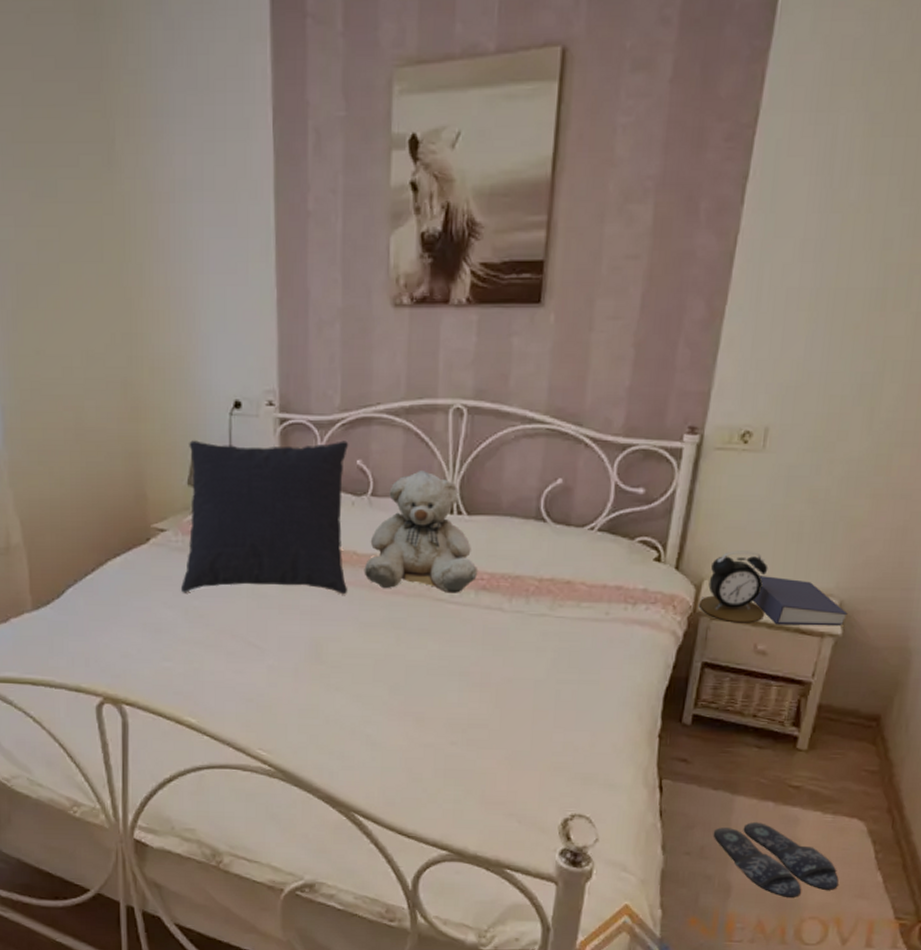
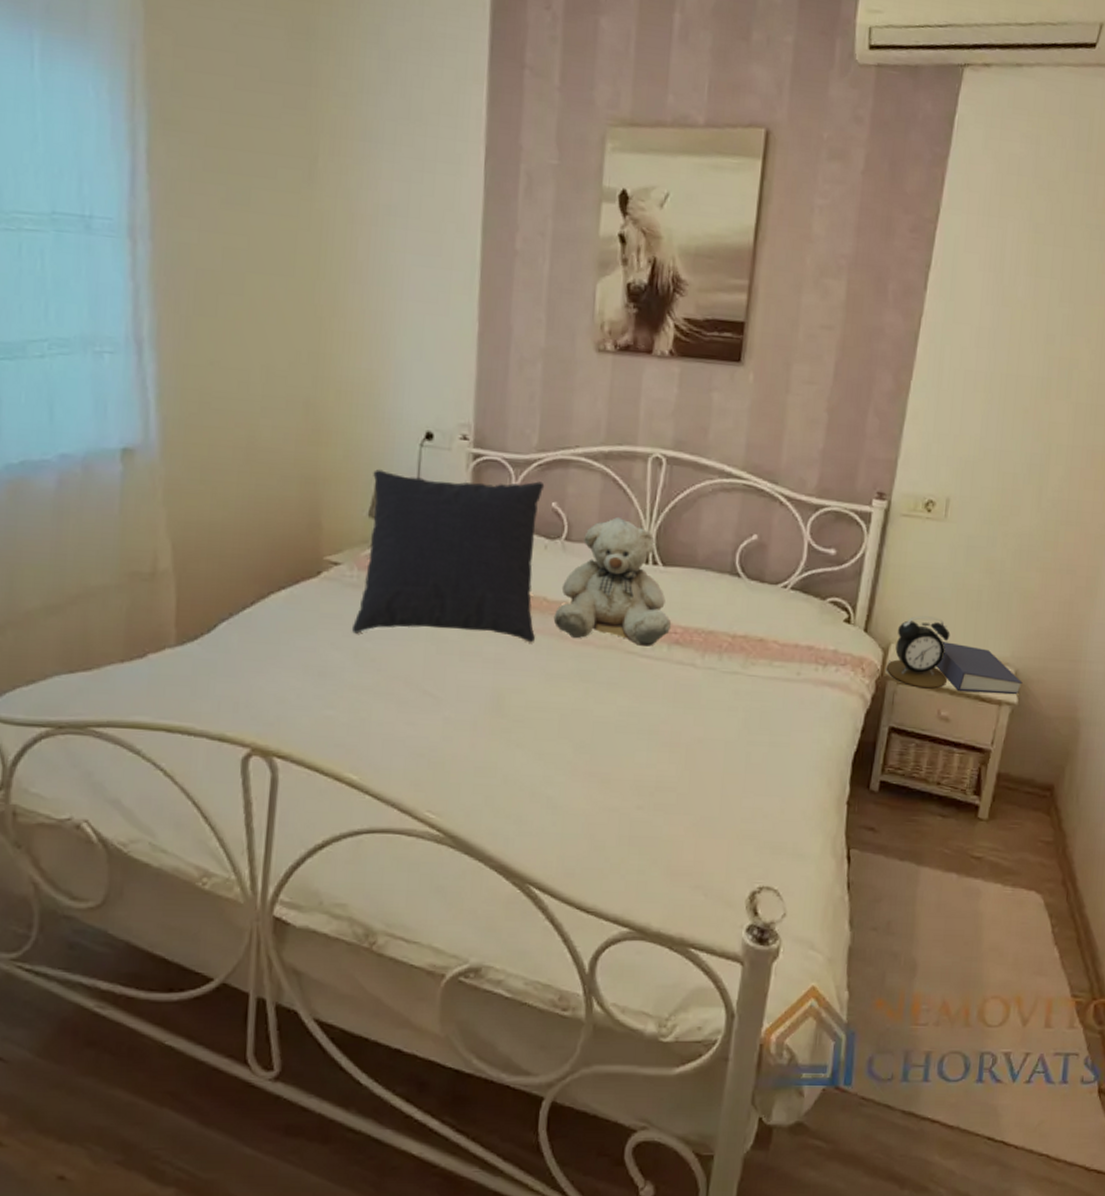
slippers: present [714,822,839,897] -> none [900,895,1019,975]

